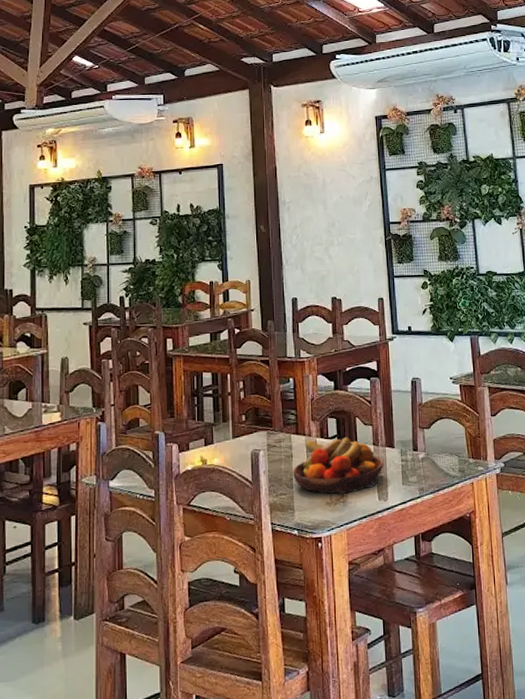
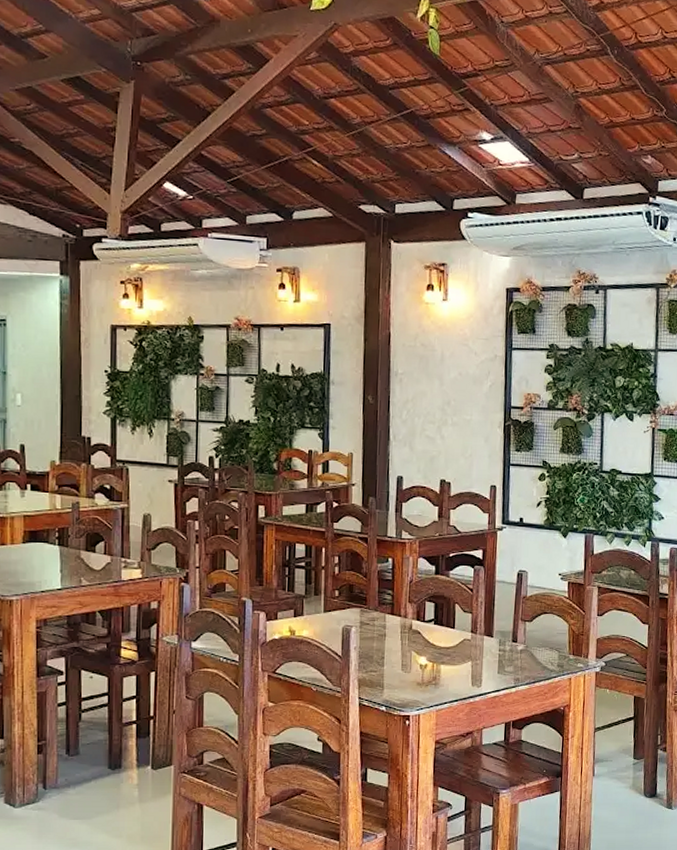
fruit bowl: present [293,436,384,495] -> none [385,620,481,677]

